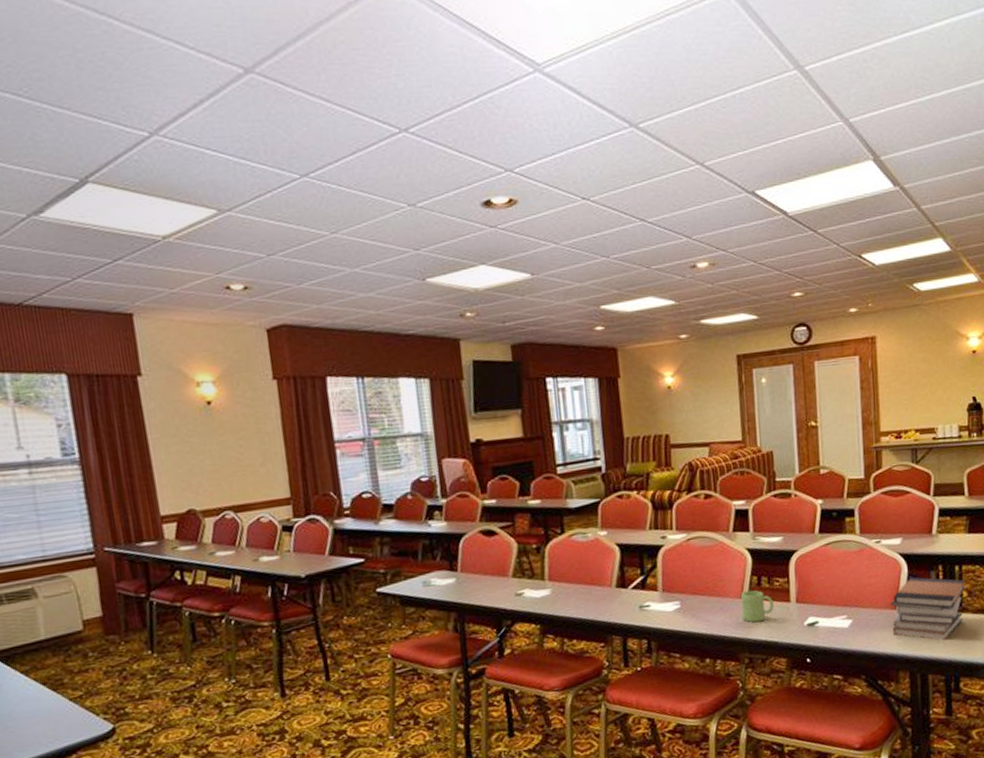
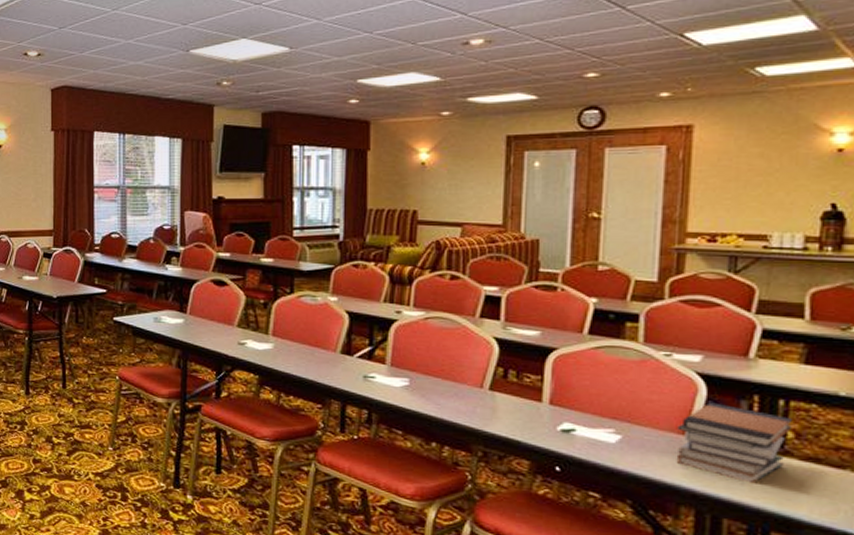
mug: present [740,590,775,623] -> none [480,381,522,417]

